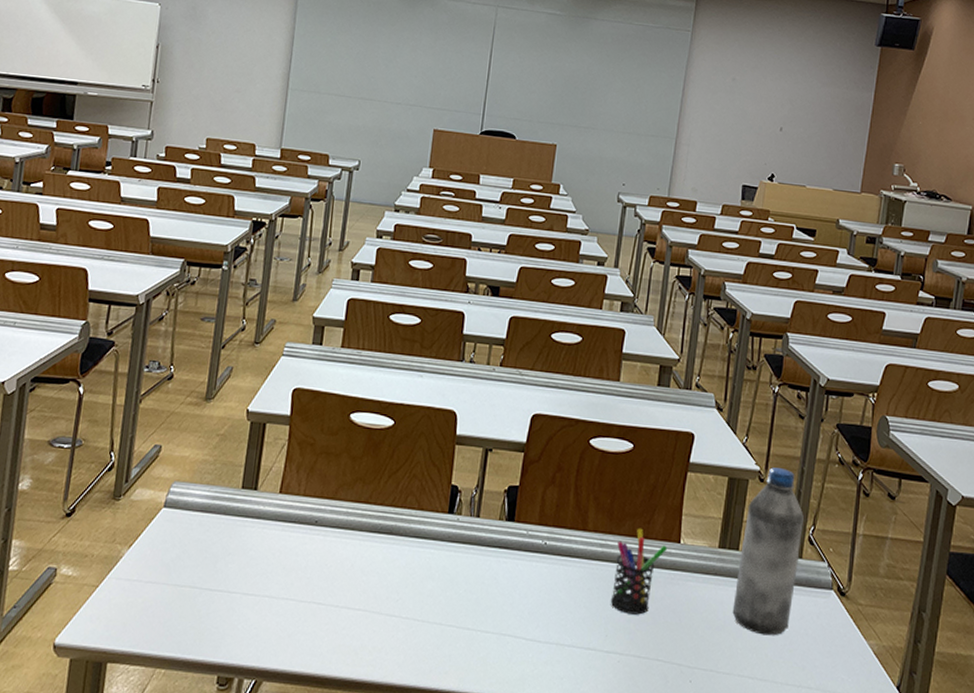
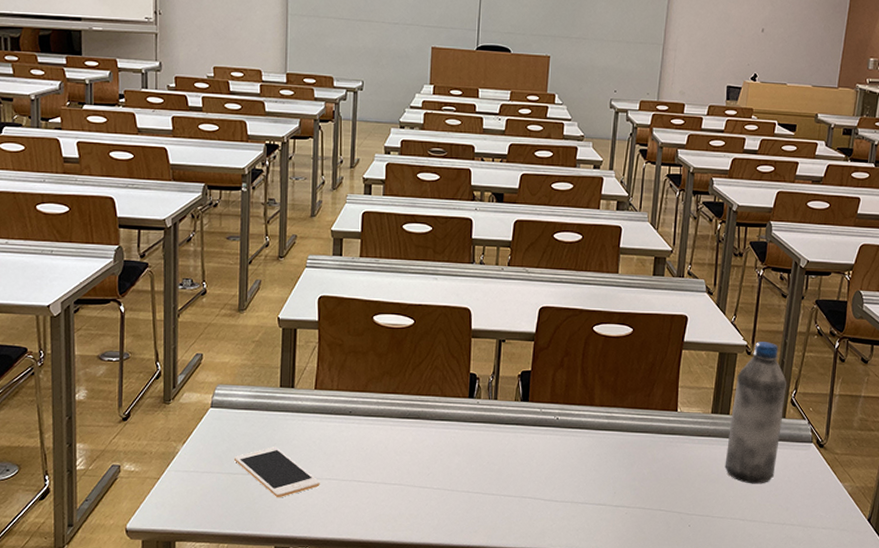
cell phone: none [182,557,276,618] -> present [233,447,320,498]
pen holder: present [610,528,668,615] -> none [617,400,667,474]

